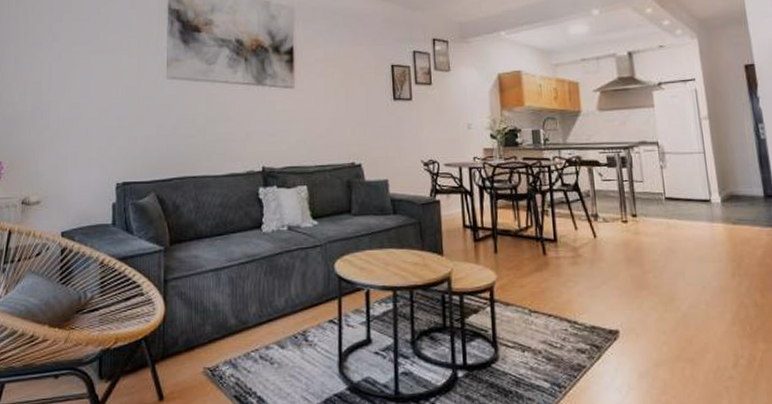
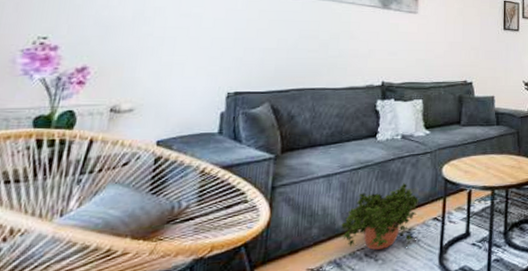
potted plant: none [233,278,312,352] -> present [340,182,419,250]

